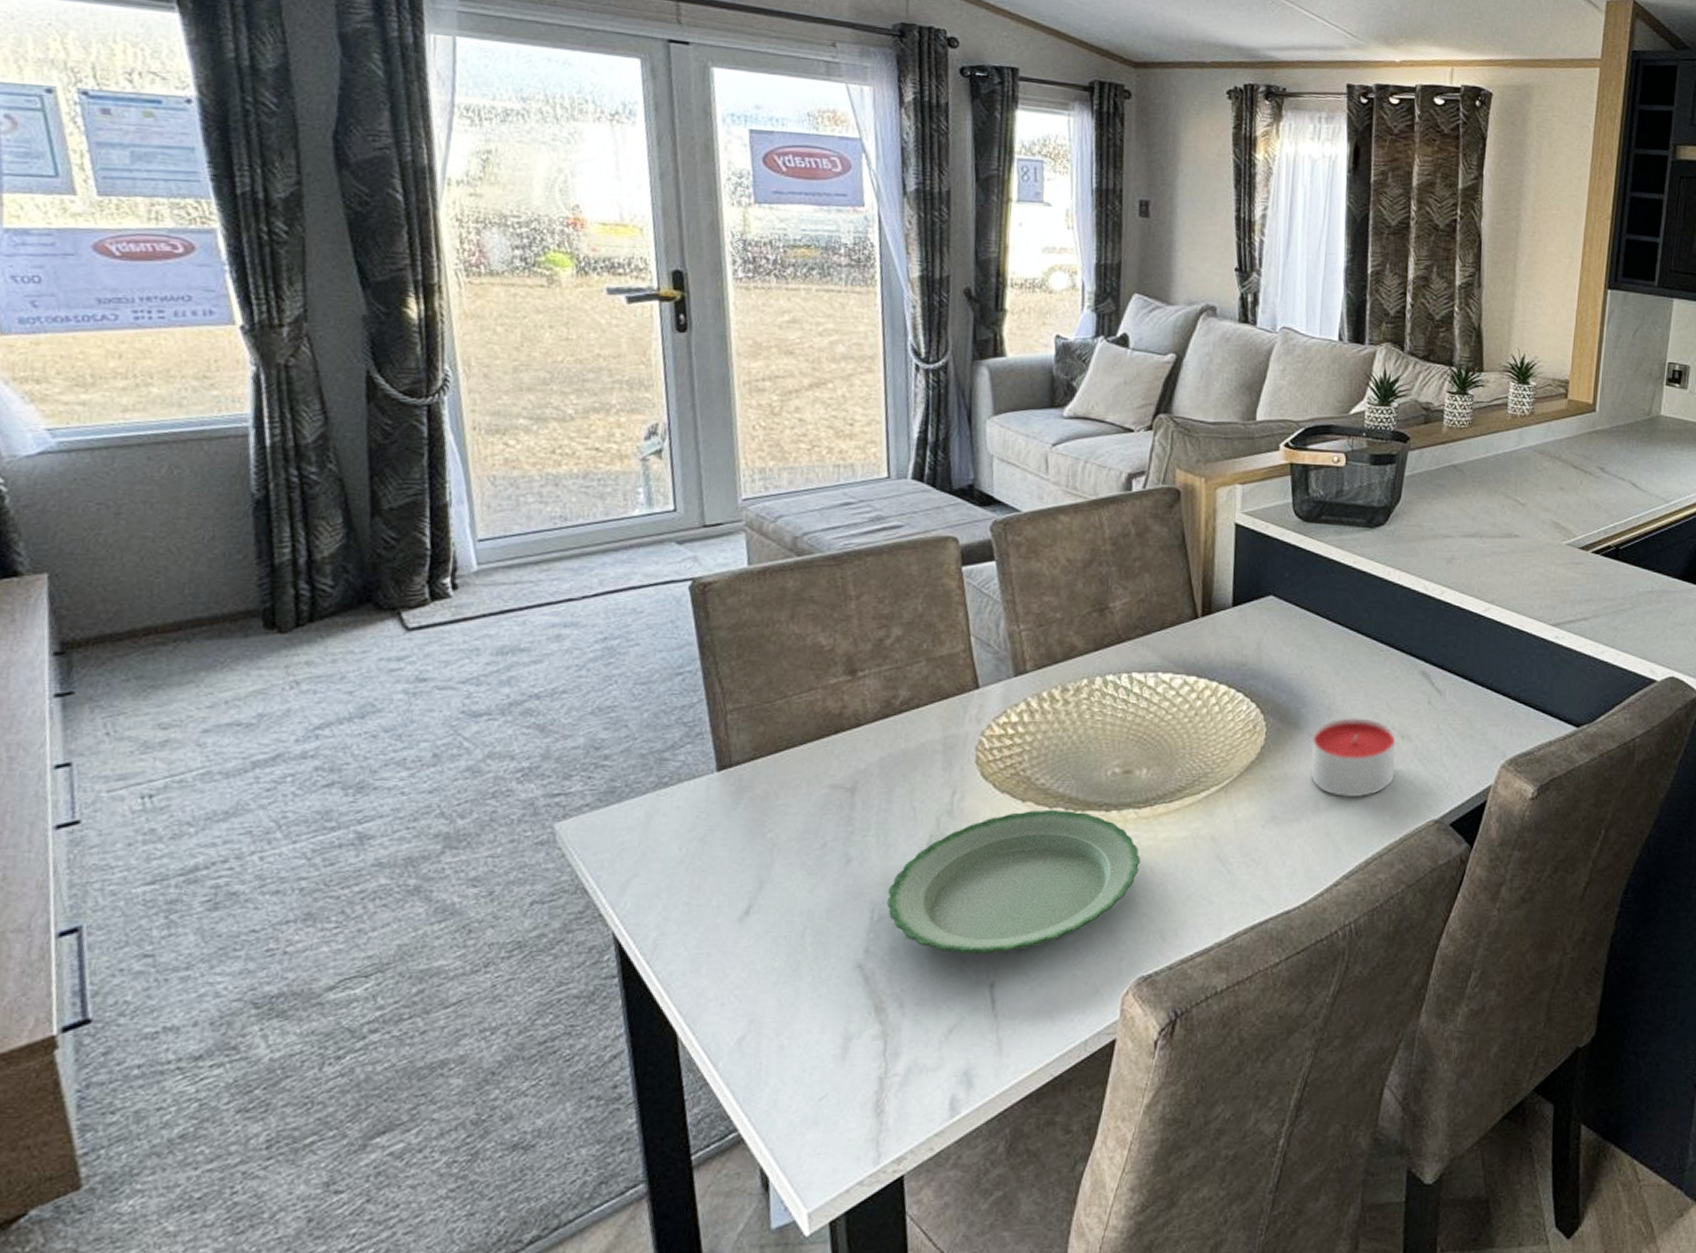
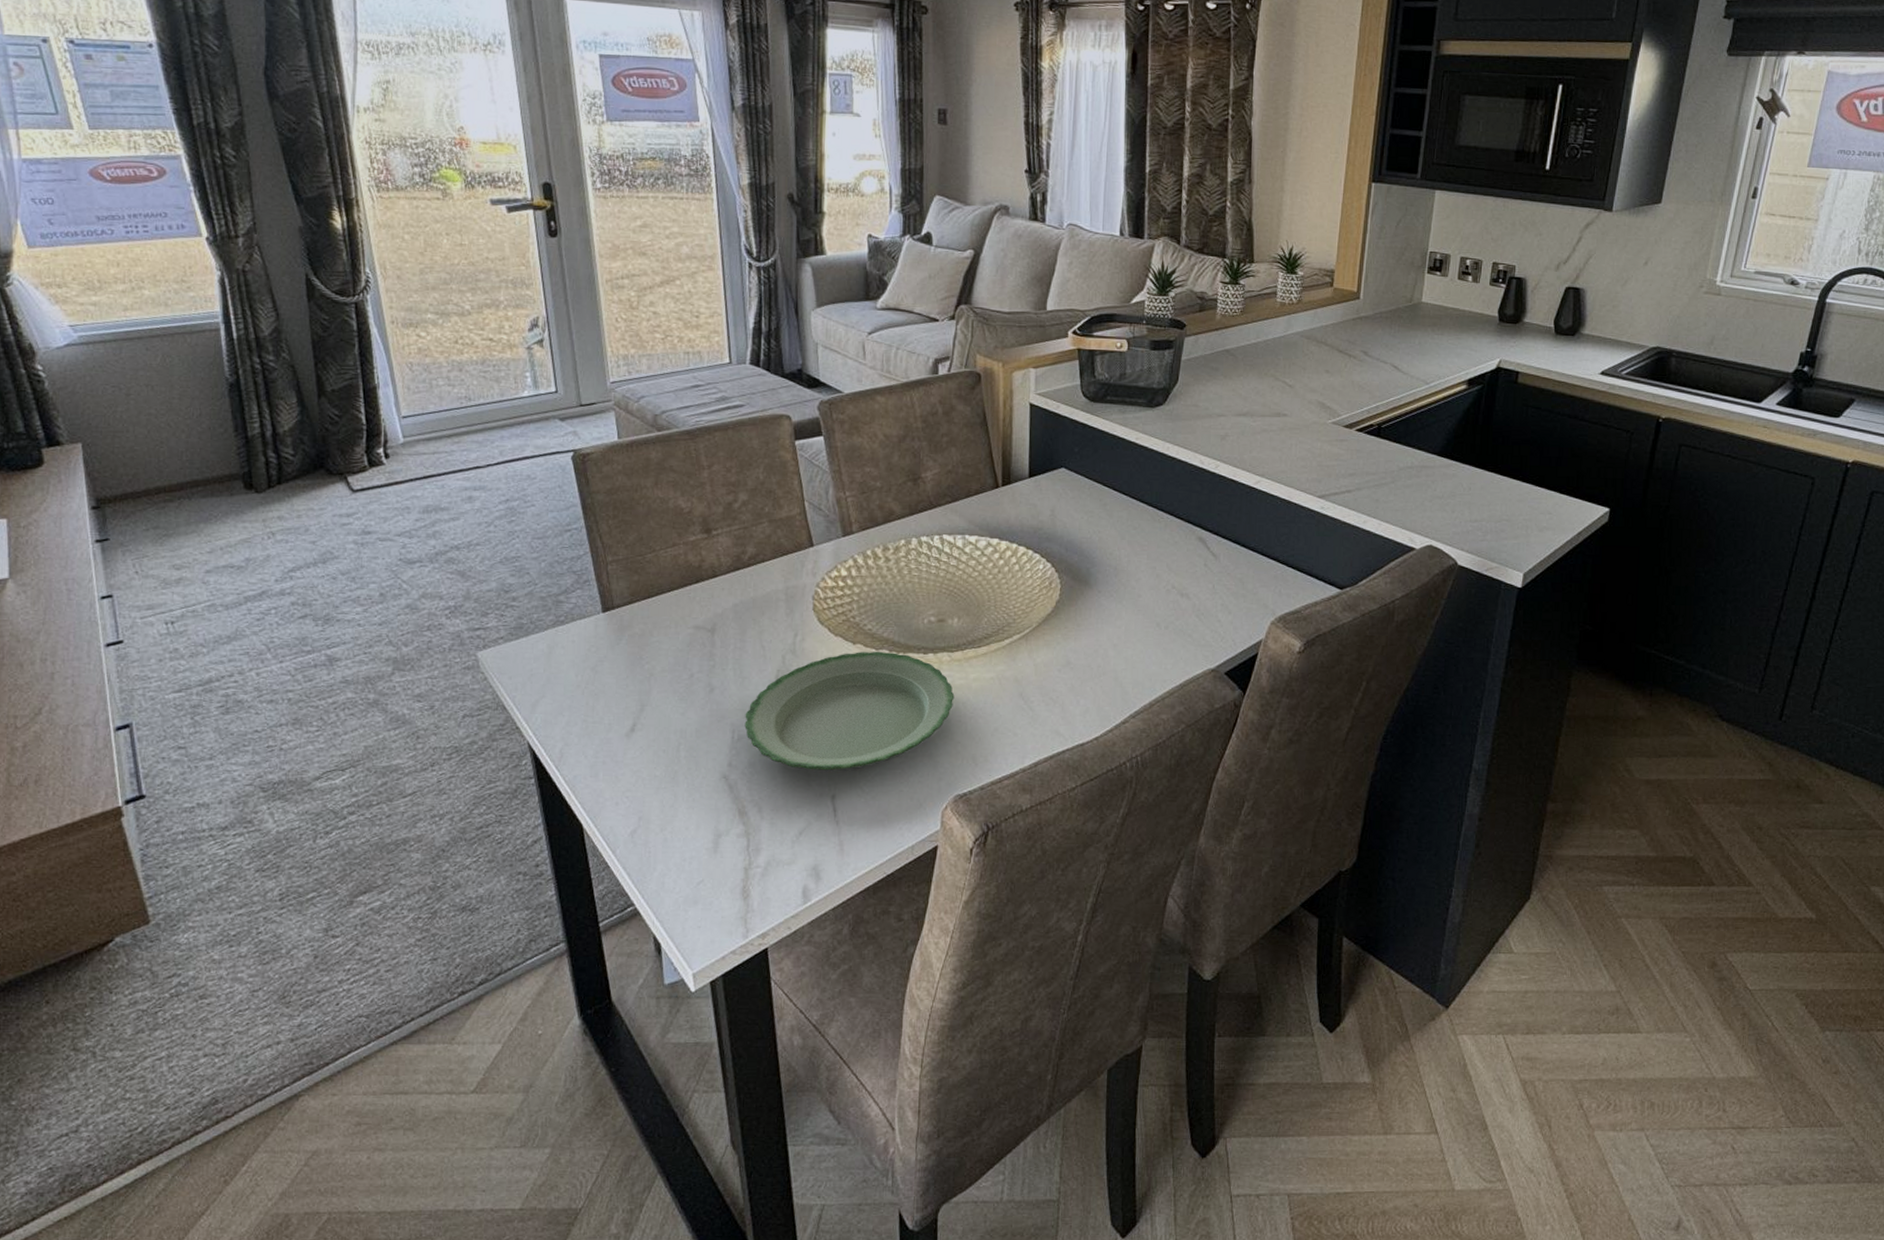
candle: present [1311,718,1396,798] -> none [1101,577,1176,648]

